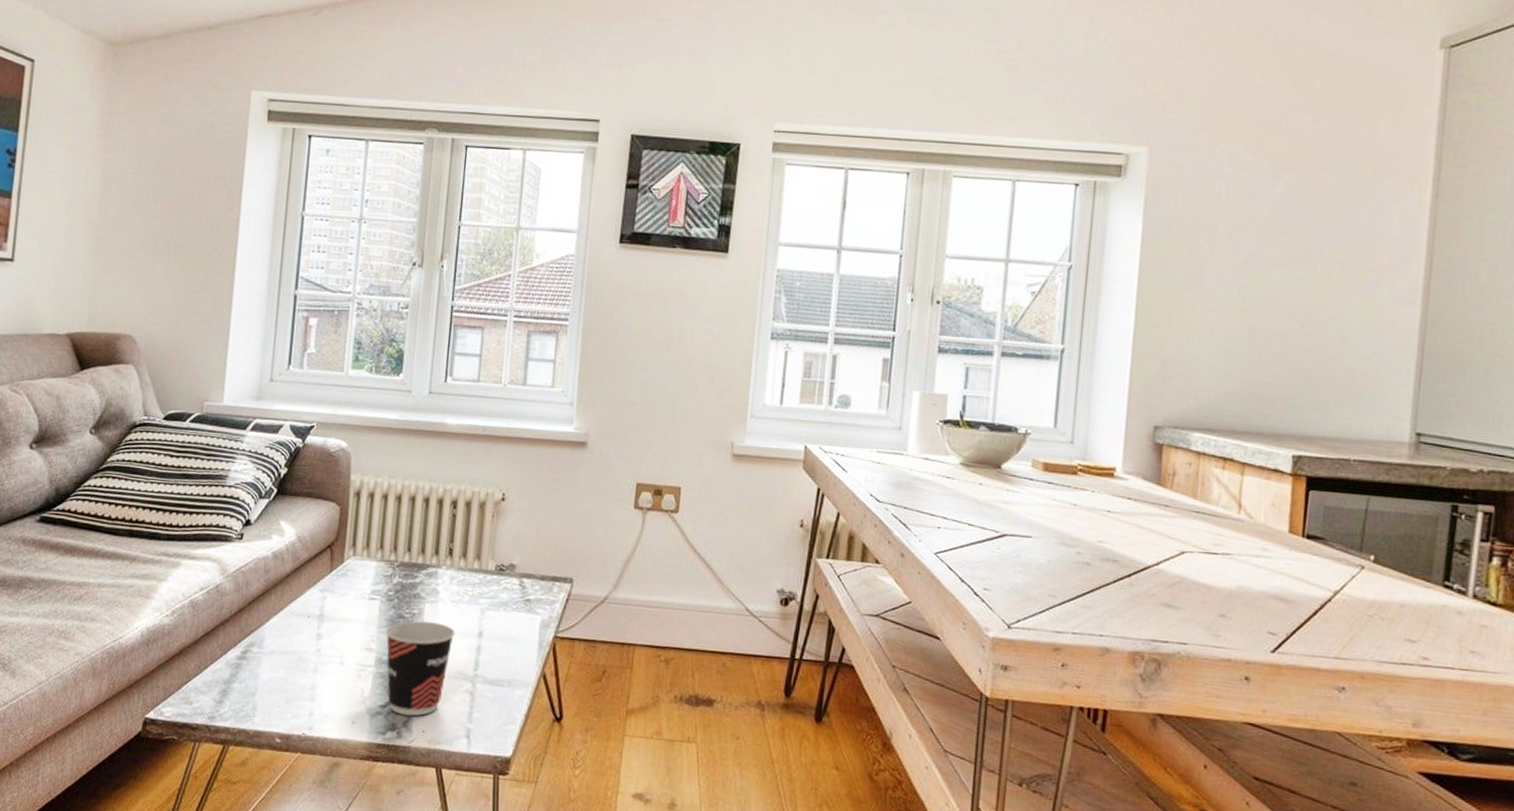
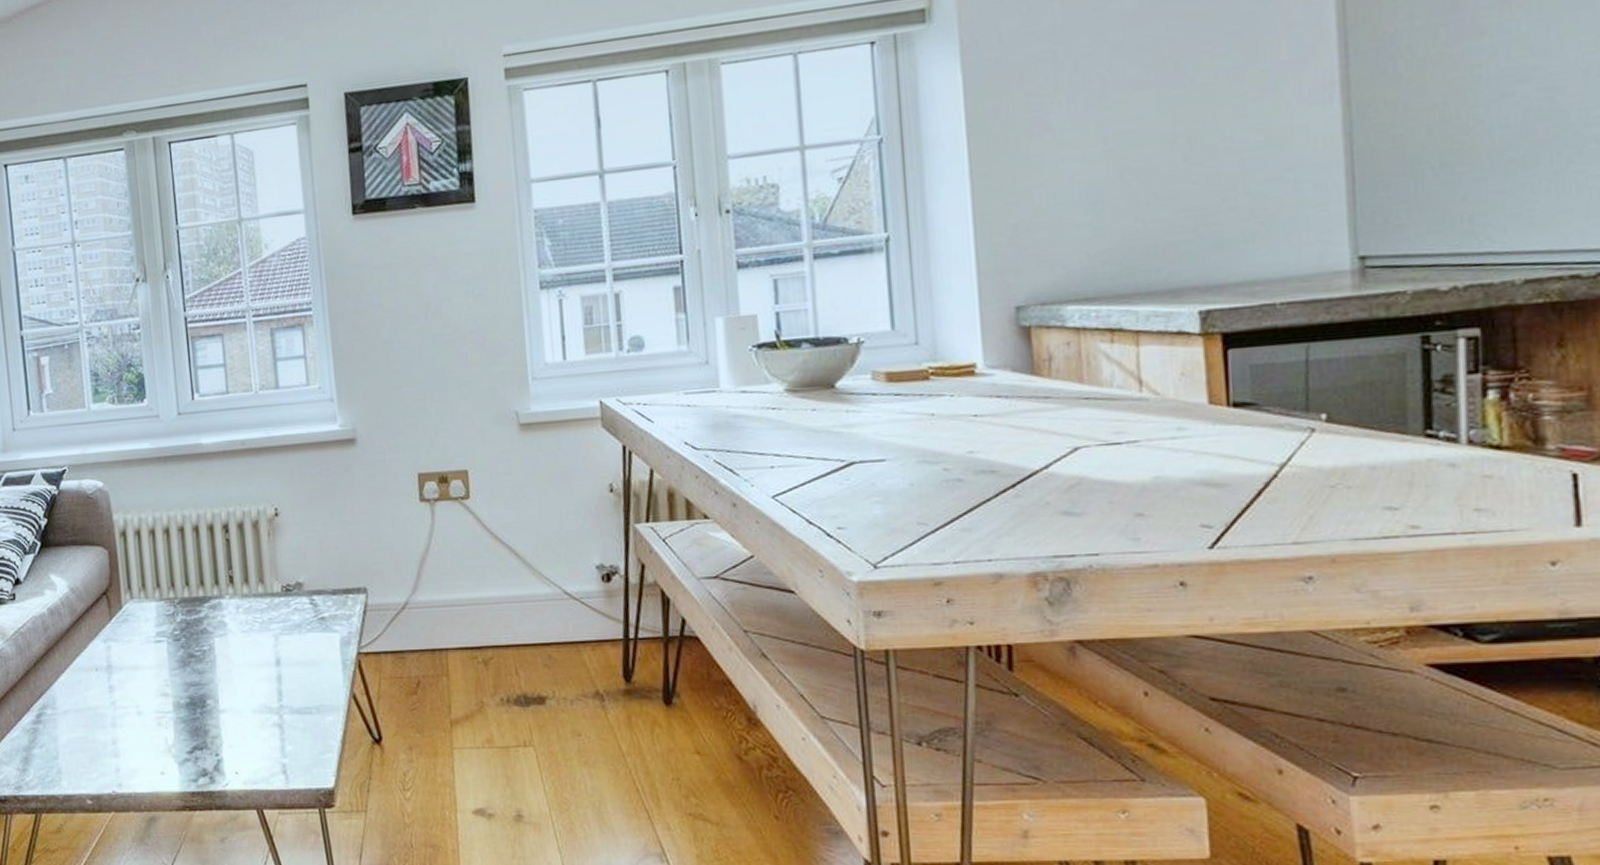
cup: present [386,620,456,716] -> none [179,656,252,758]

